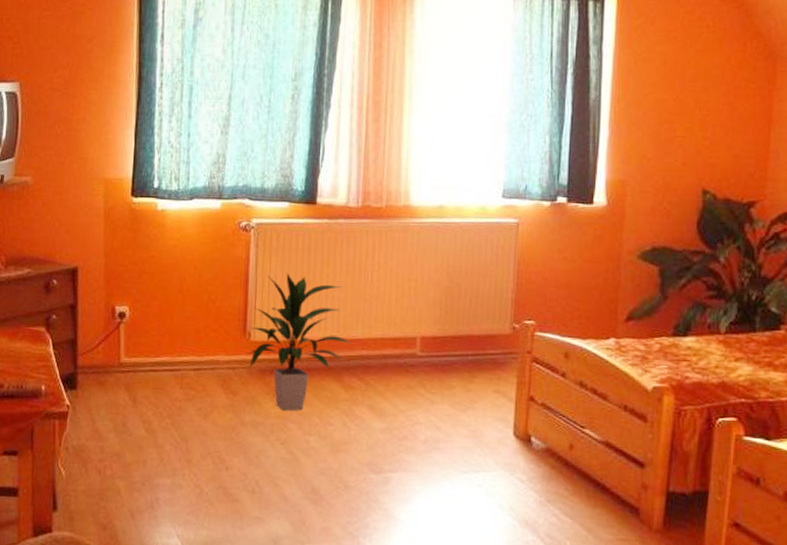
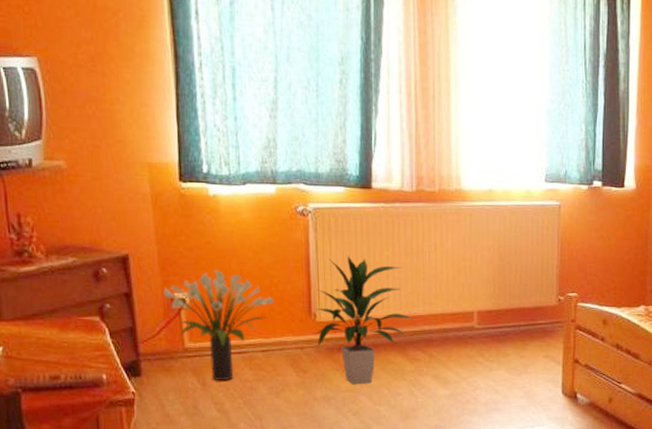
potted plant: none [106,284,210,398] -> present [163,270,274,380]

